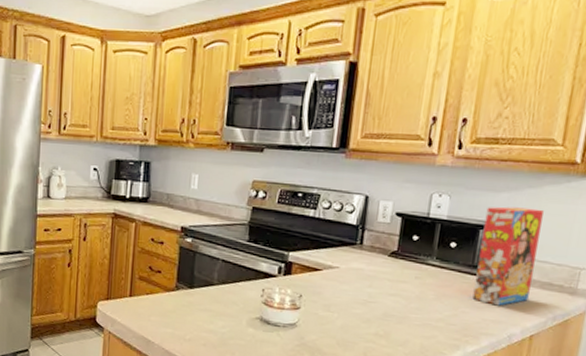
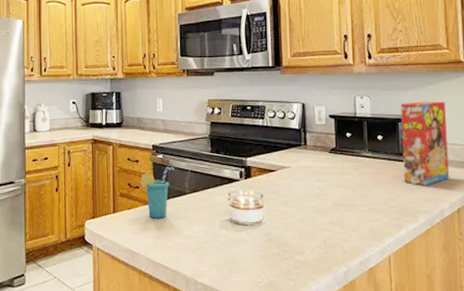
cup: none [162,252,204,309] -> present [139,166,175,219]

